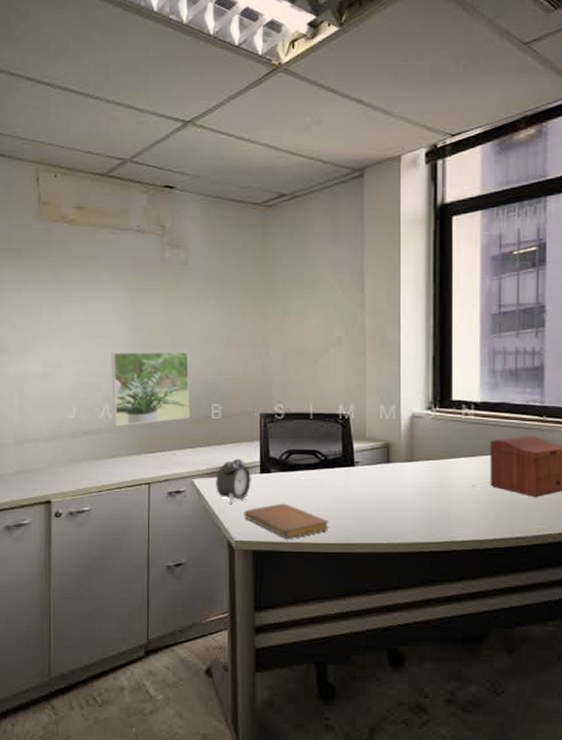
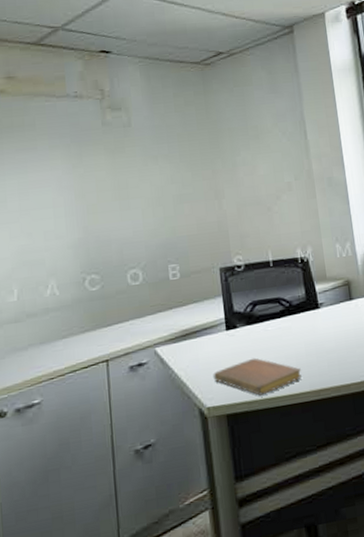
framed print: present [111,351,190,427] -> none [54,213,147,304]
alarm clock: present [216,459,251,504] -> none [180,318,218,368]

